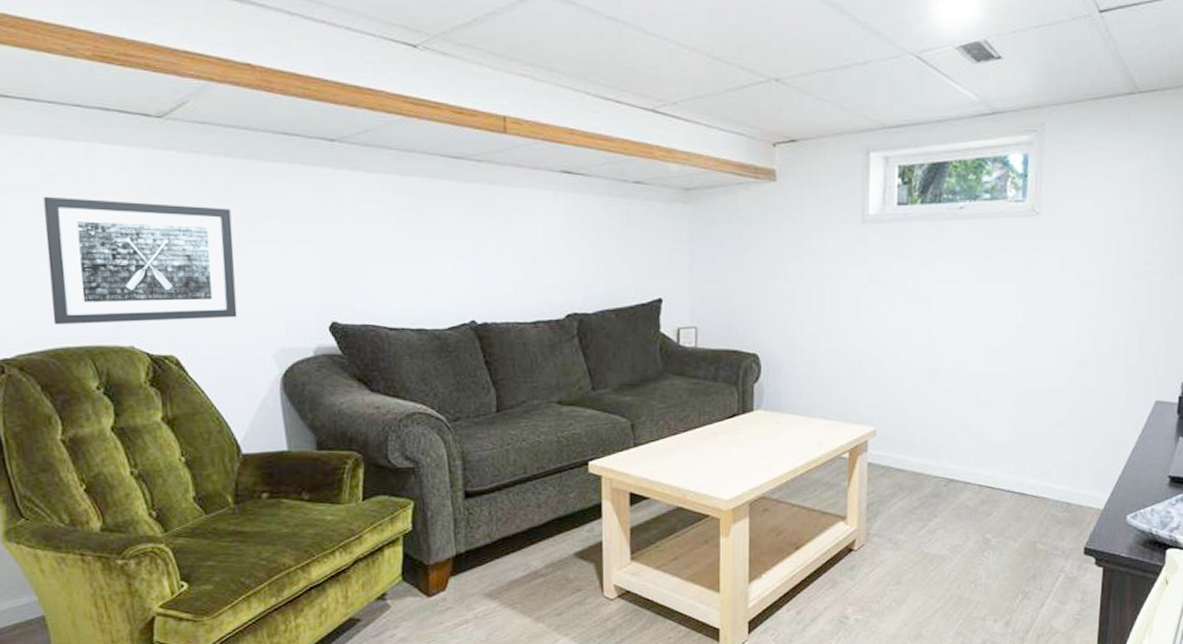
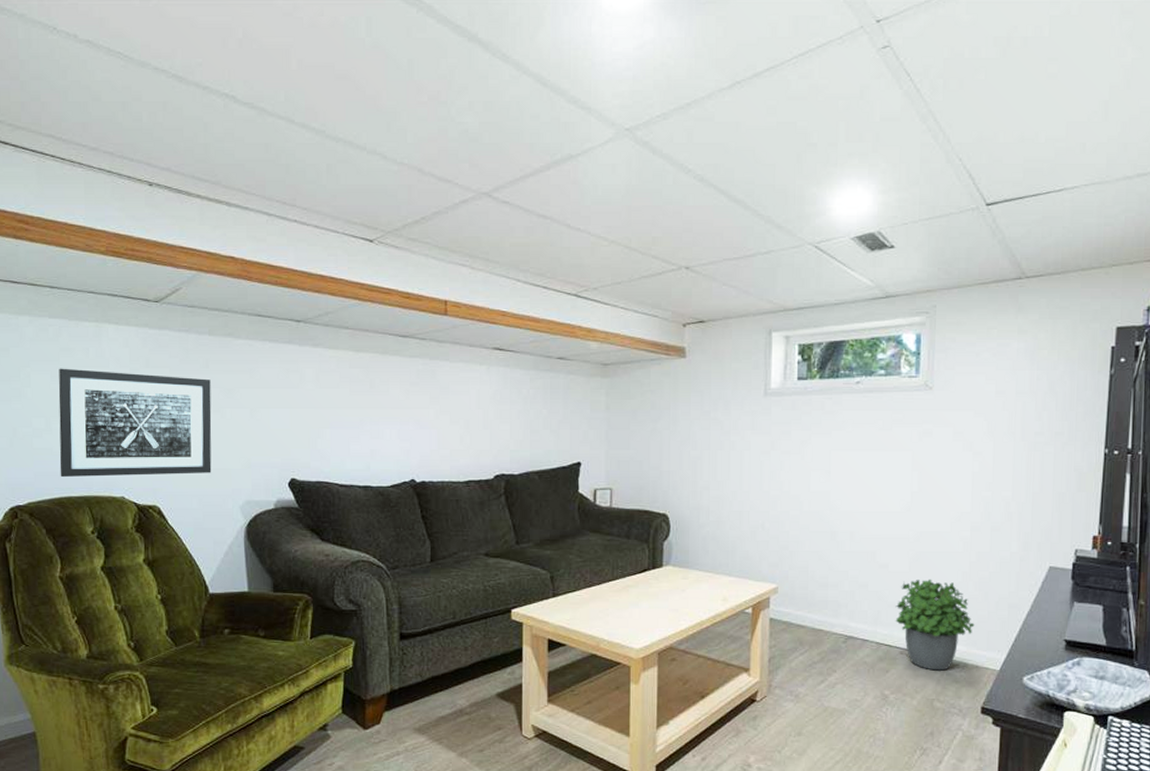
potted plant: none [998,416,1079,512] -> present [895,579,975,671]

